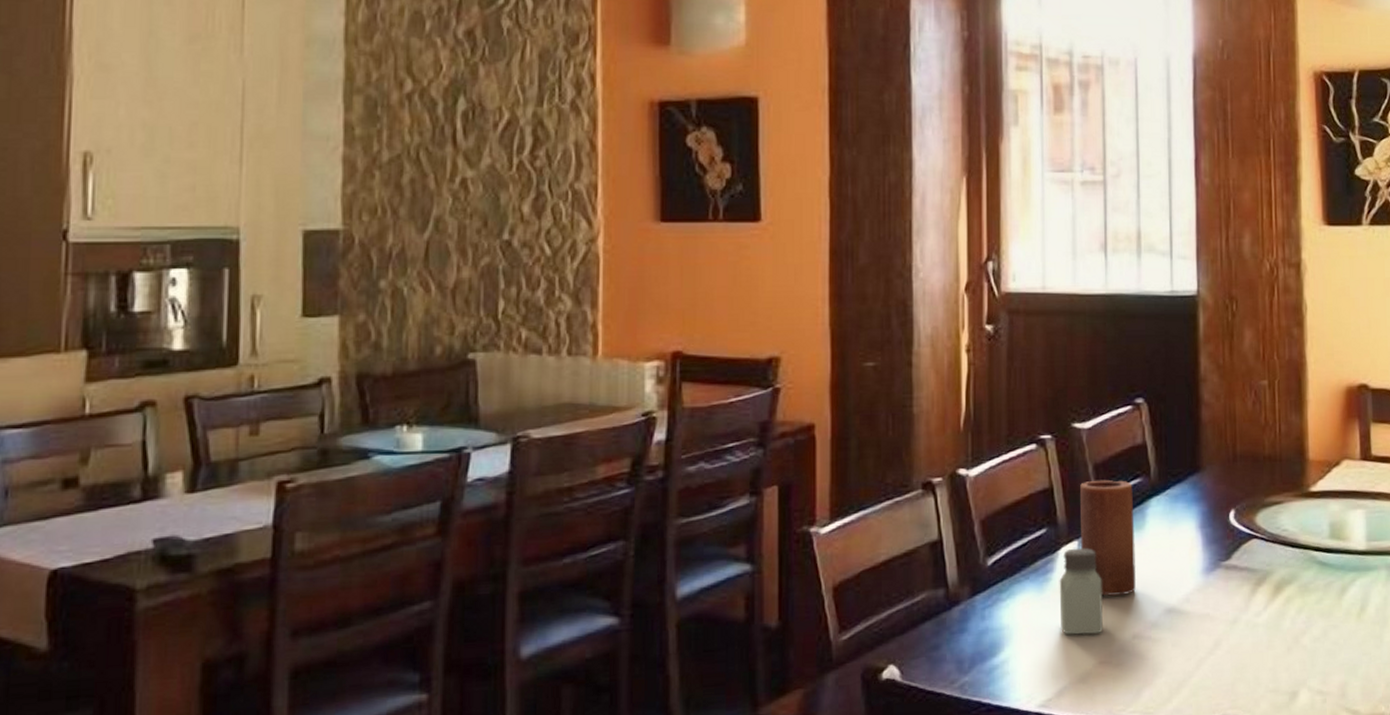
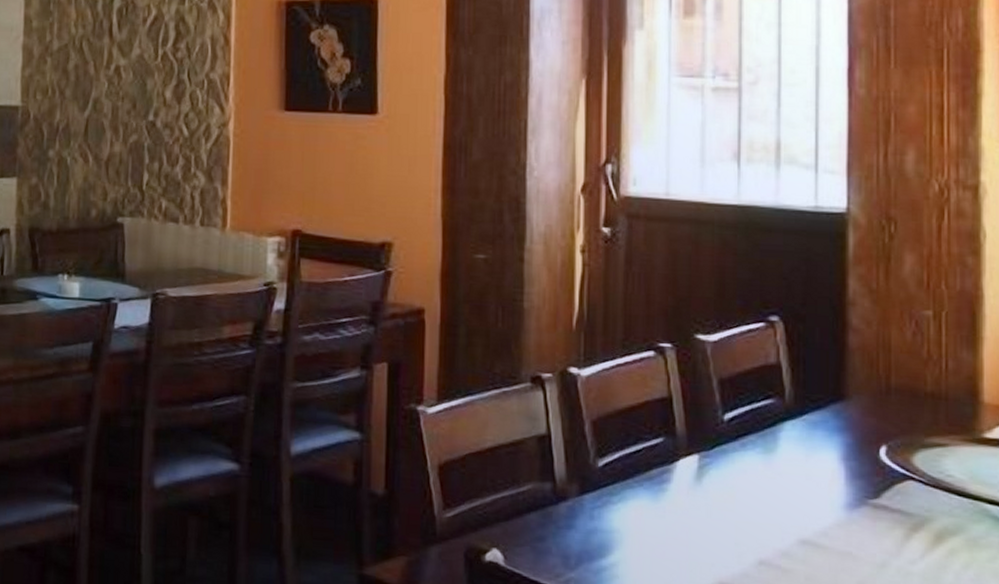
saltshaker: present [1059,547,1103,635] -> none [676,461,725,554]
candle: present [1080,479,1136,596] -> none [702,395,765,518]

